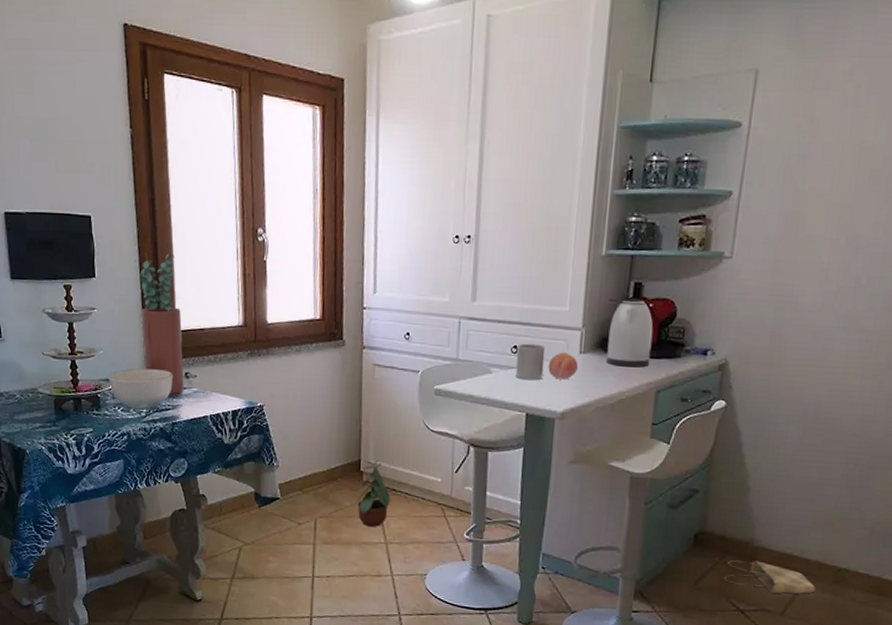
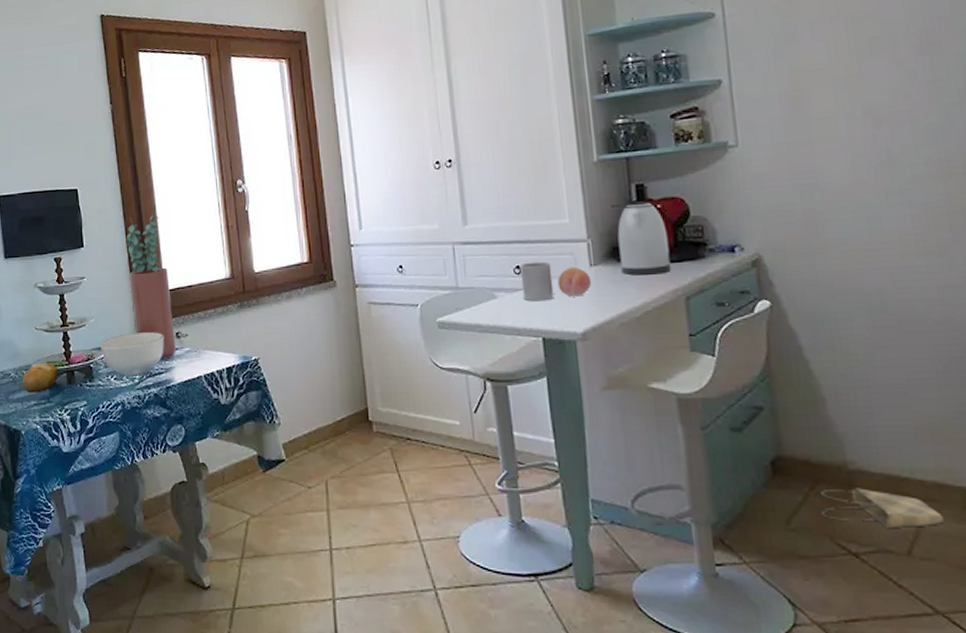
bread roll: none [28,387,64,416] -> present [22,362,58,393]
potted plant: present [356,460,390,527] -> none [368,406,406,484]

